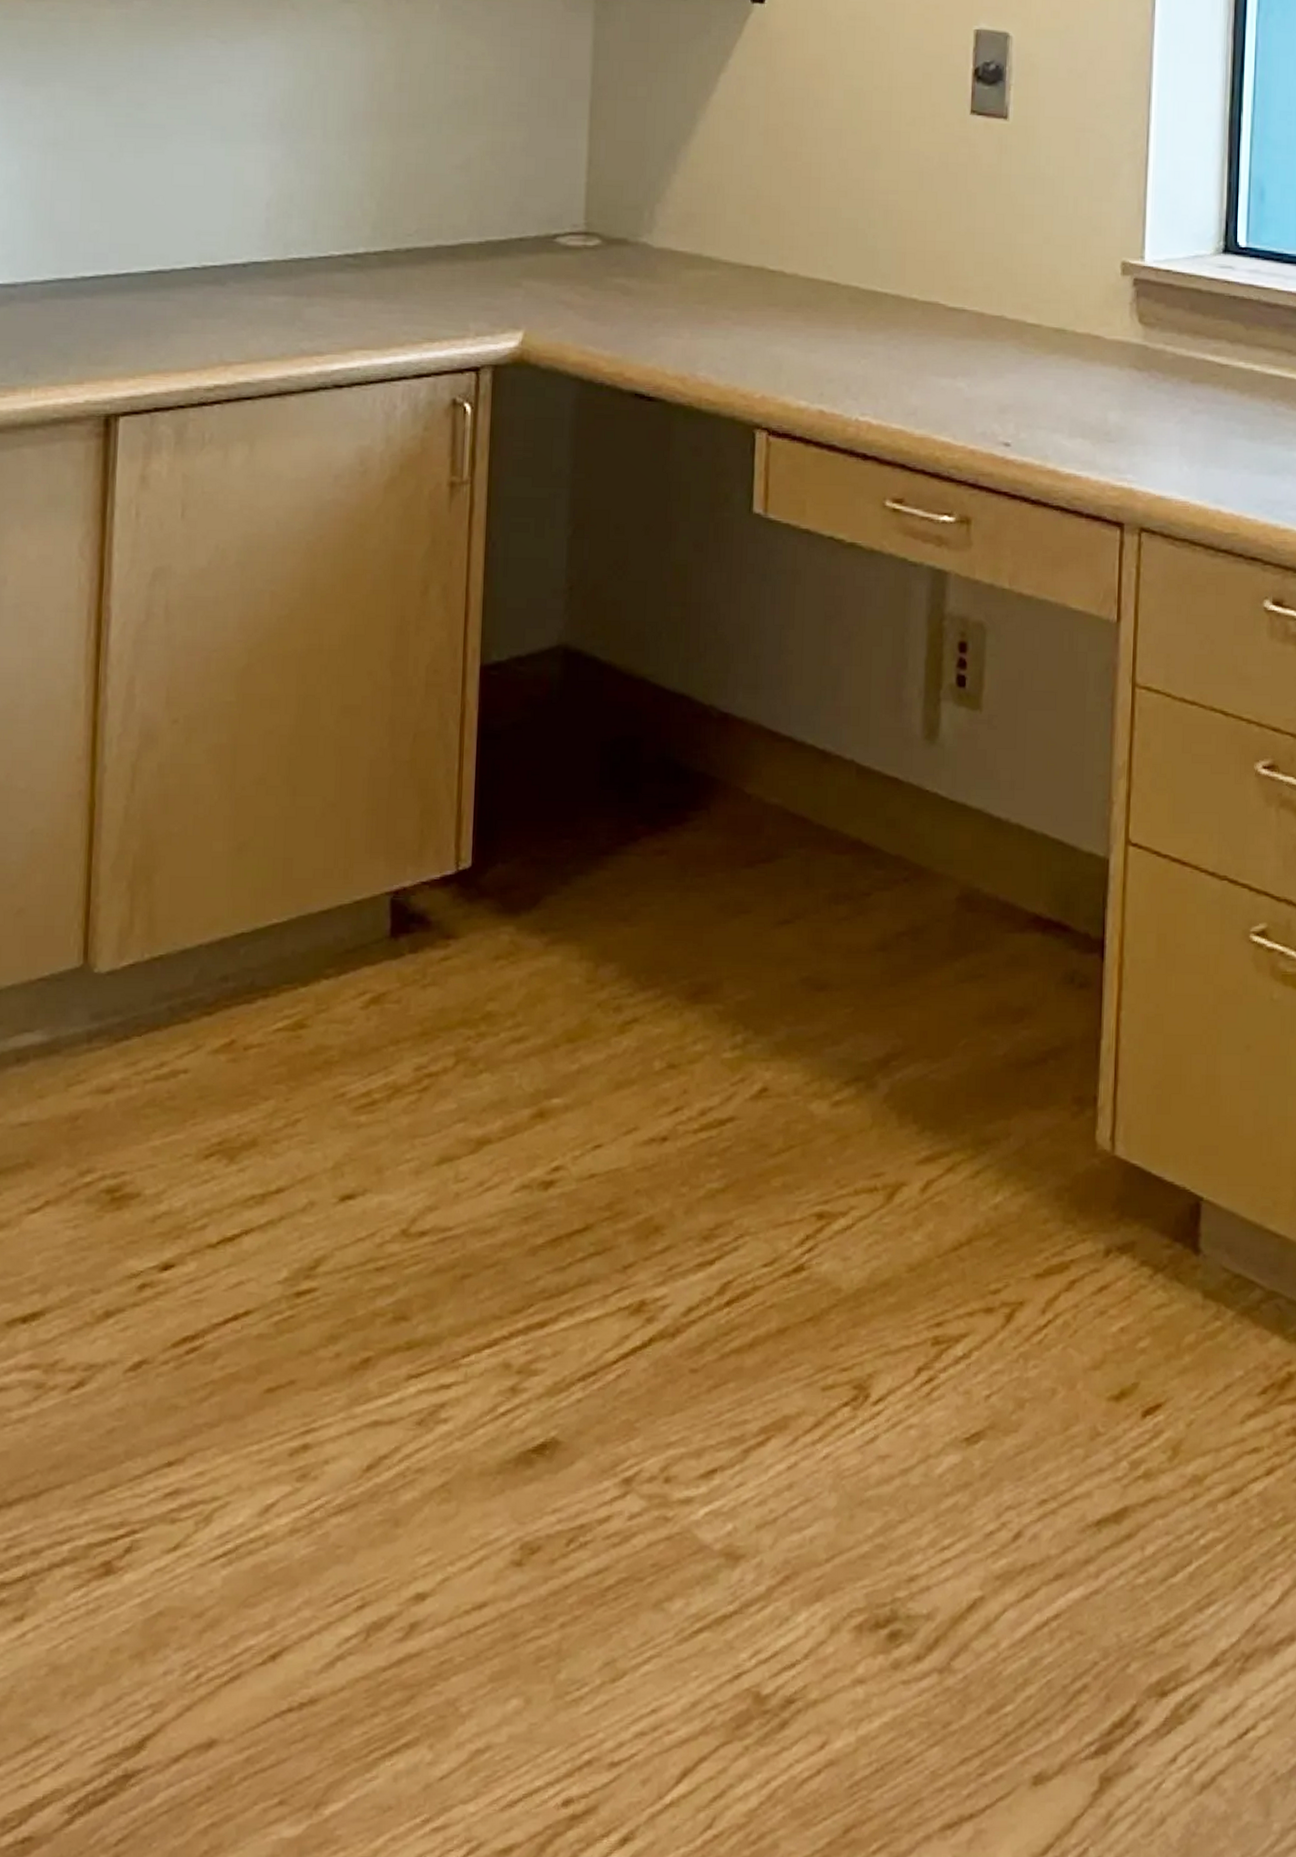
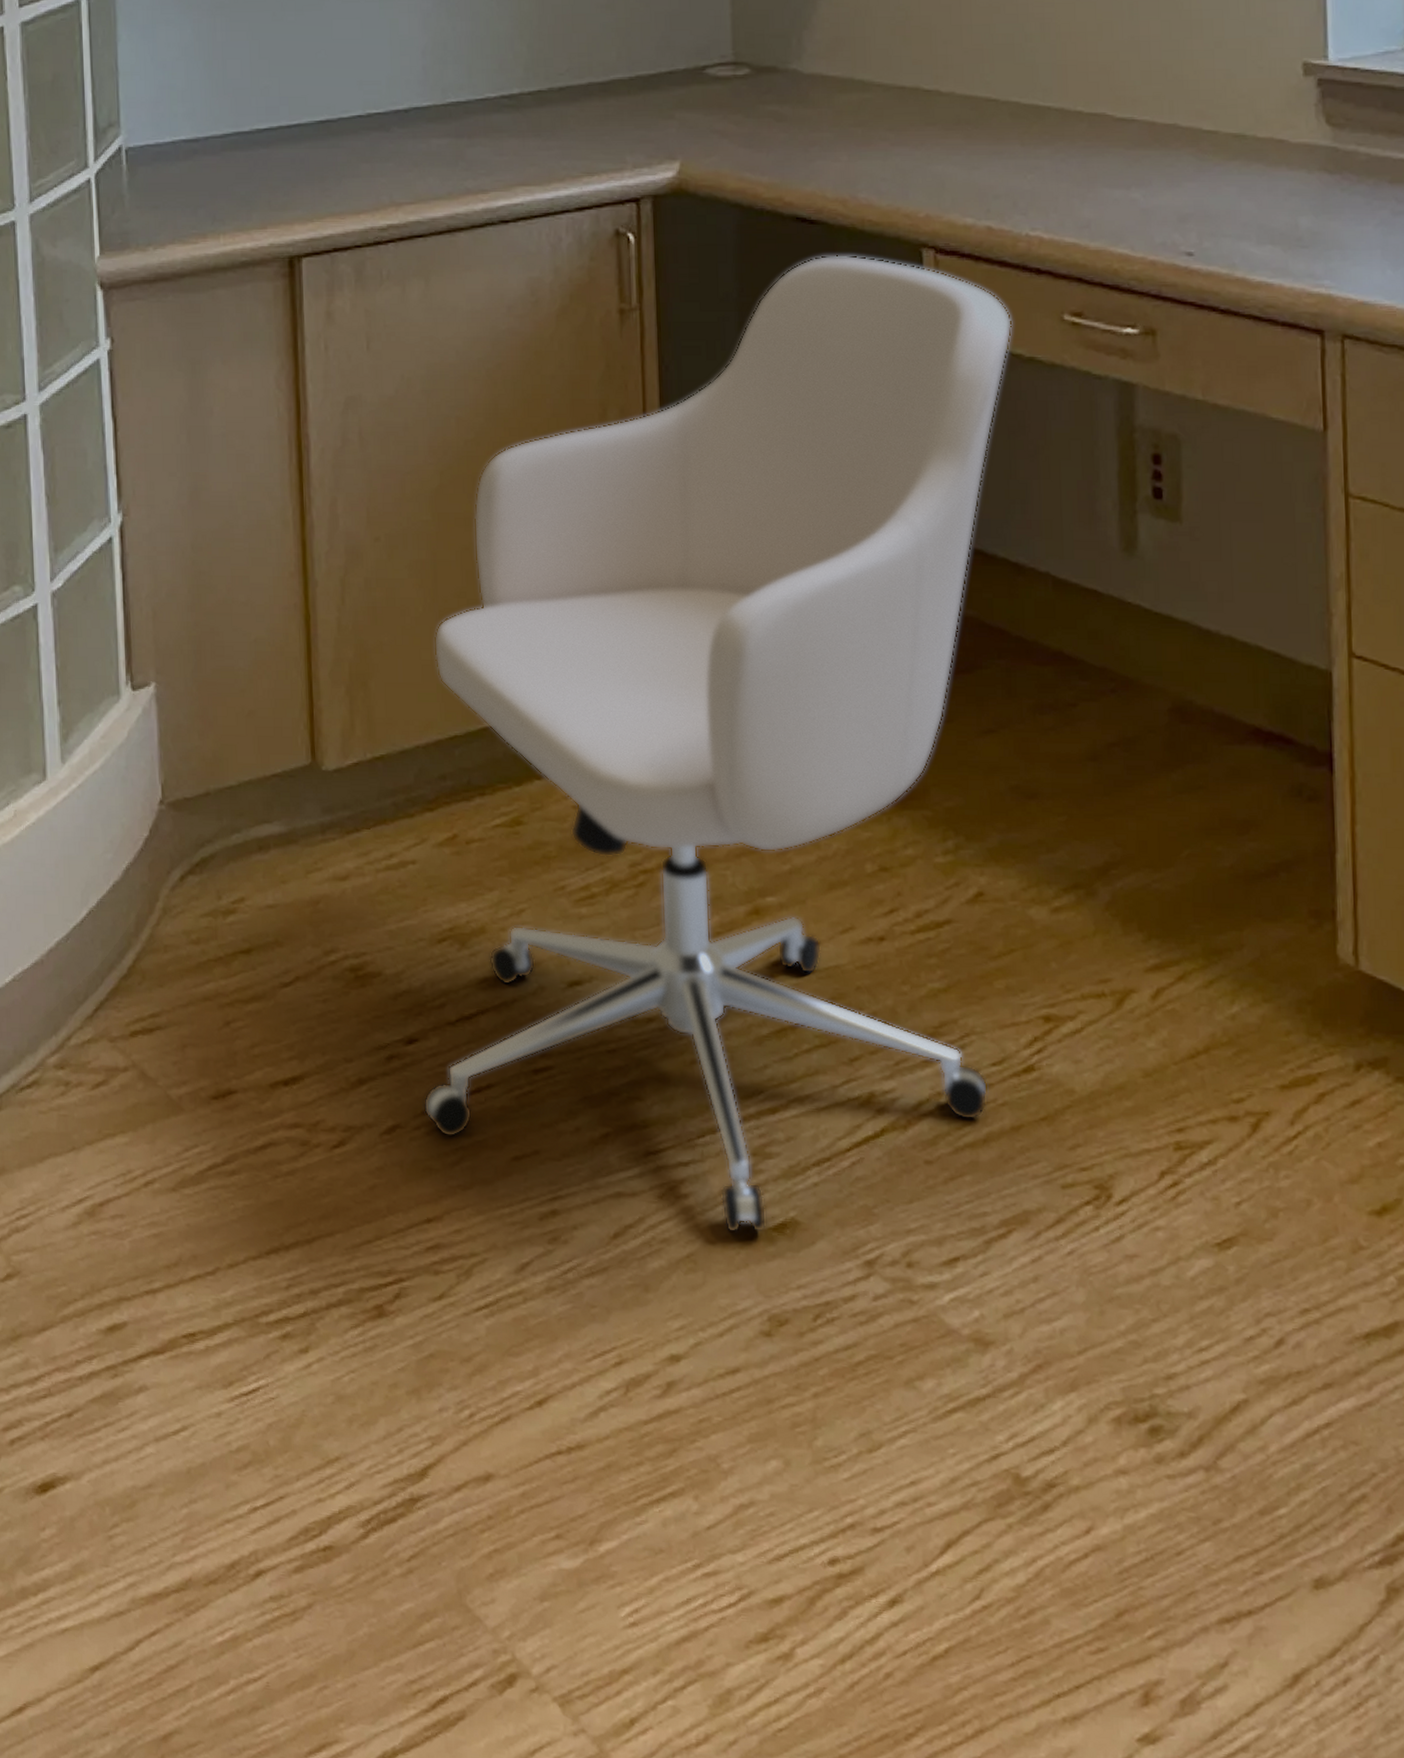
chair: none [173,433,837,1458] -> present [423,255,1013,1234]

